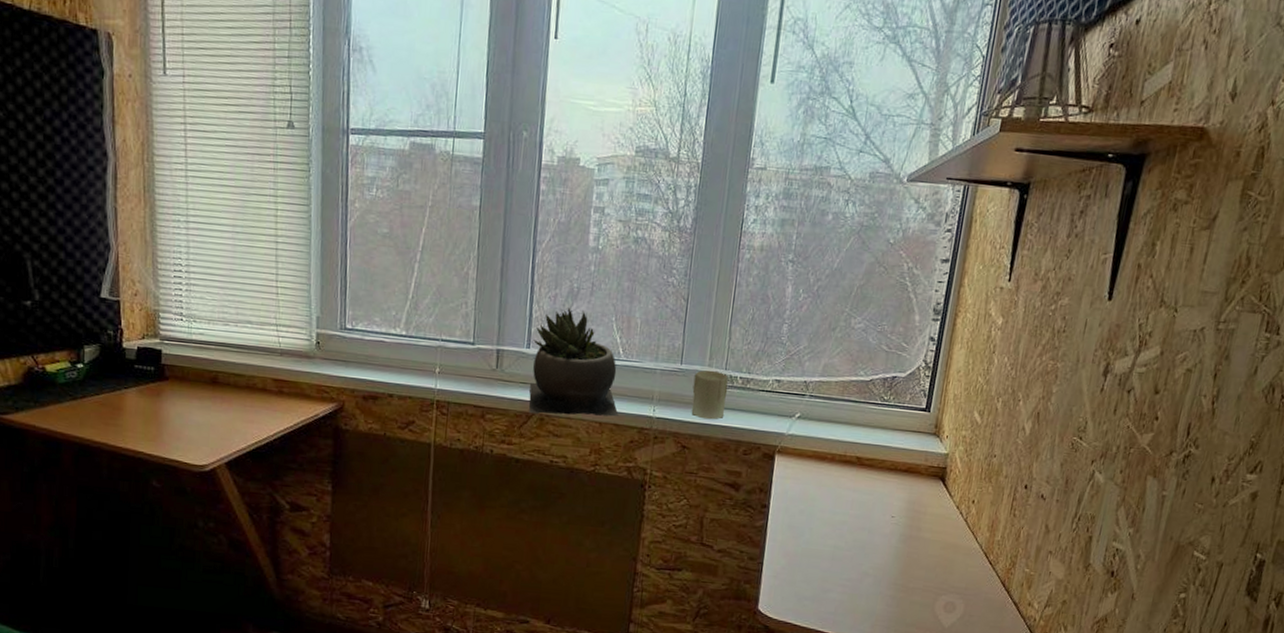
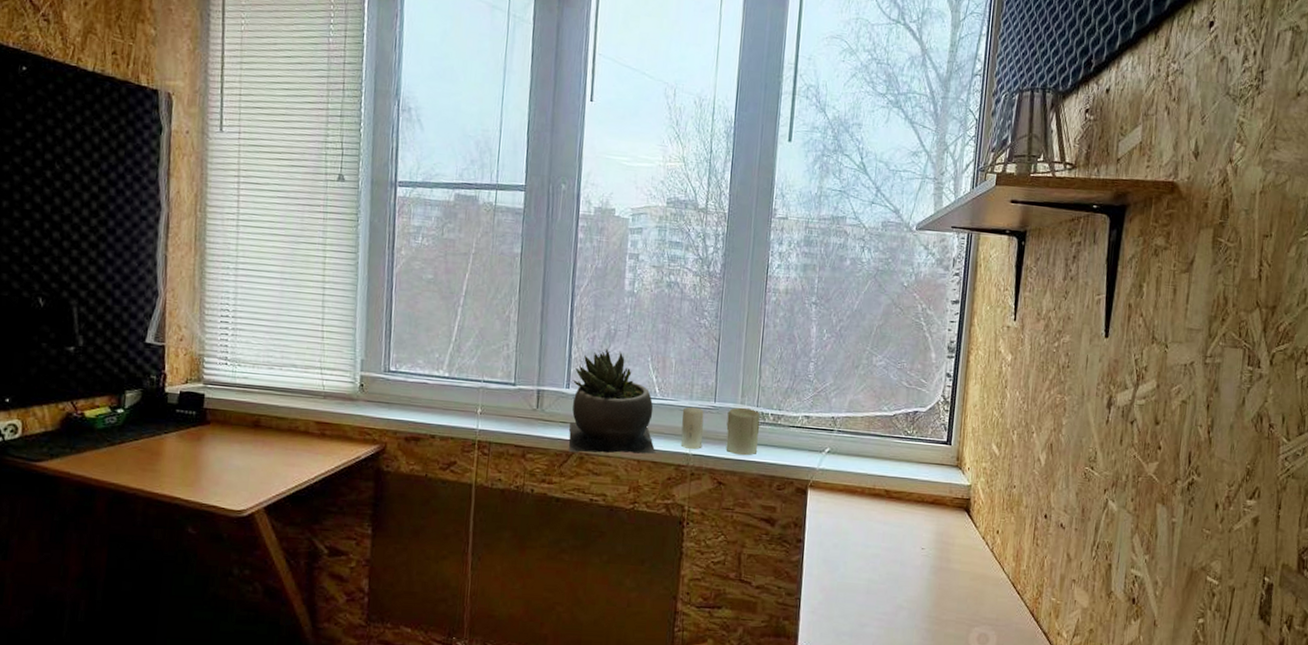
candle: none [644,368,670,413] -> present [680,406,704,450]

